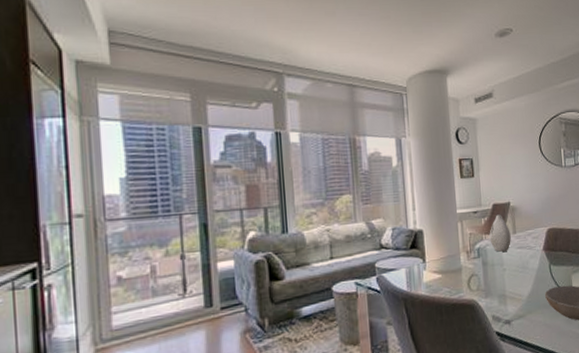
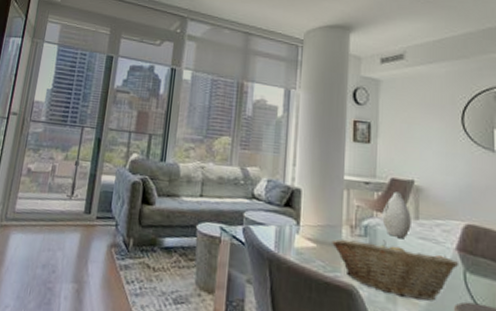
fruit basket: none [454,256,546,298] -> present [332,239,459,301]

